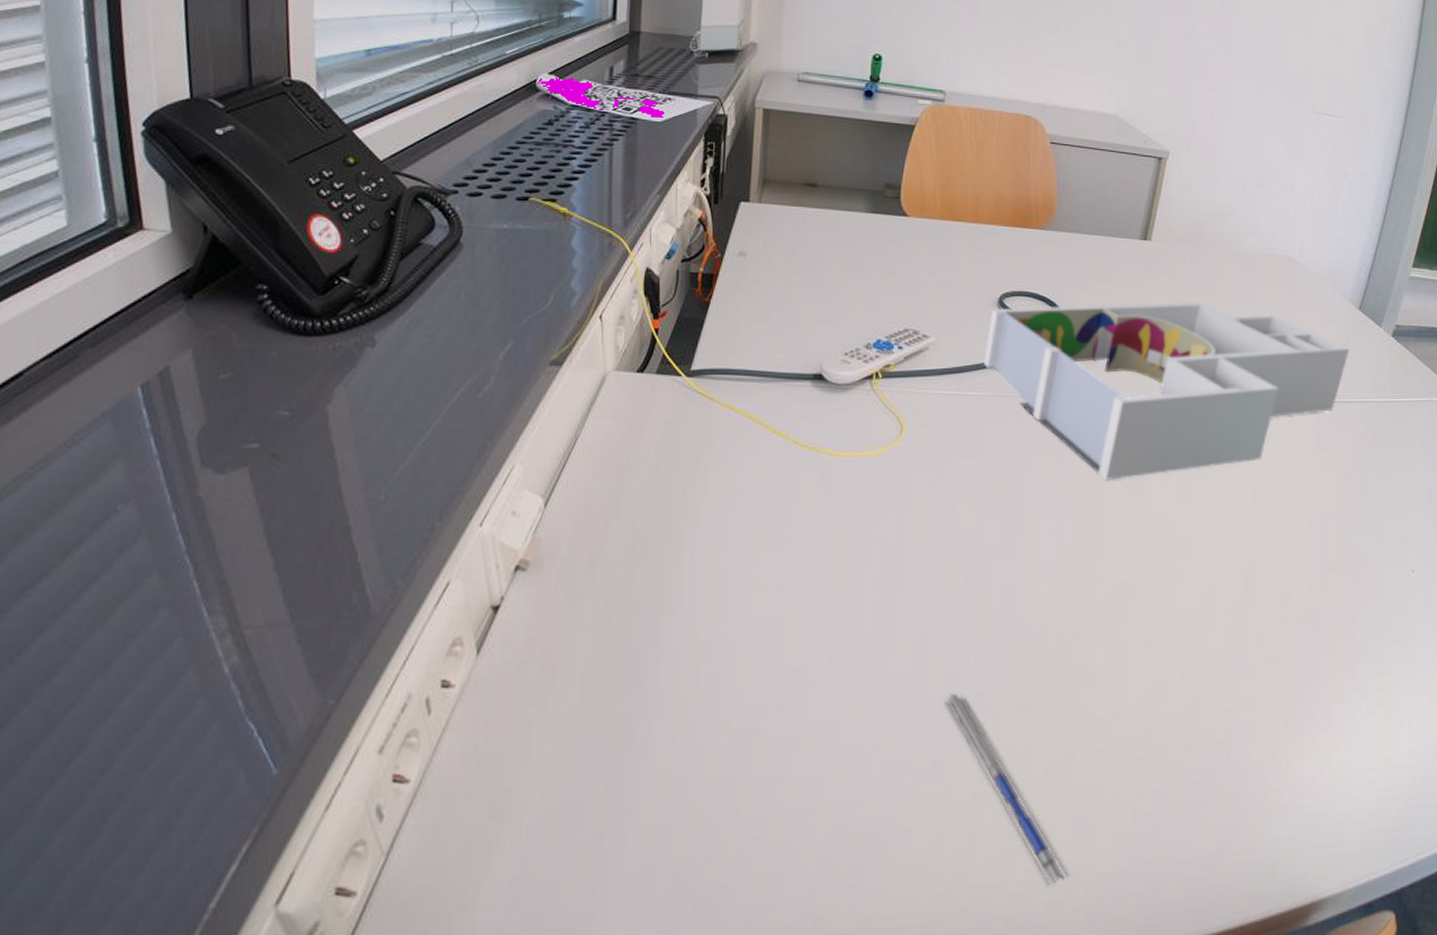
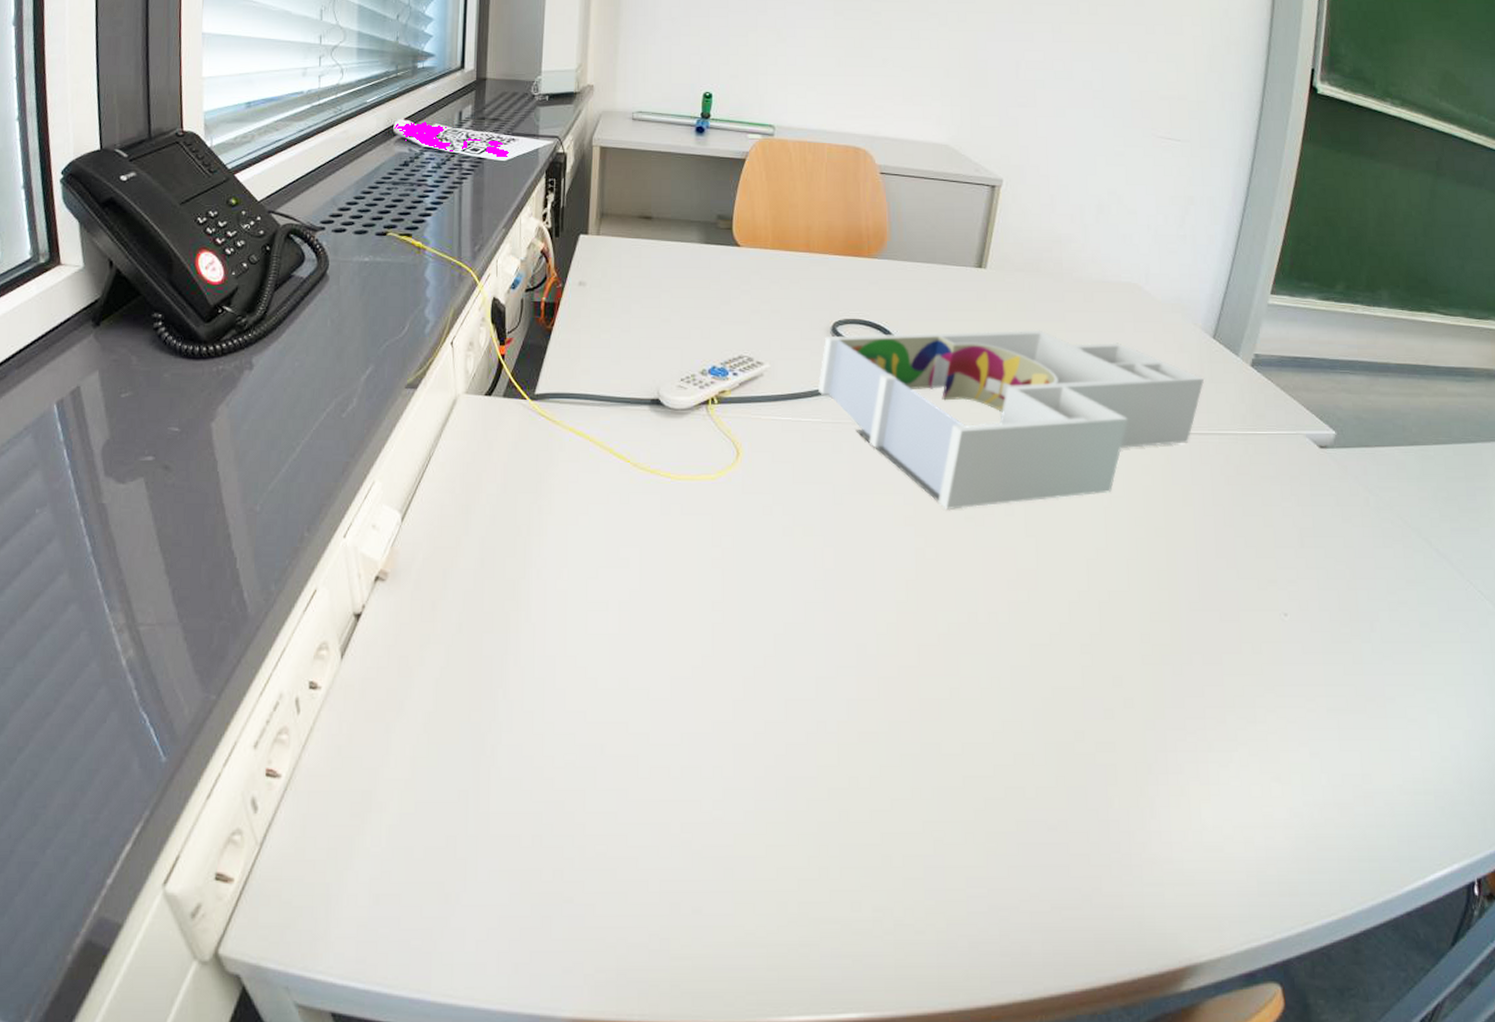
pen: present [945,693,1070,886] -> none [786,719,920,925]

